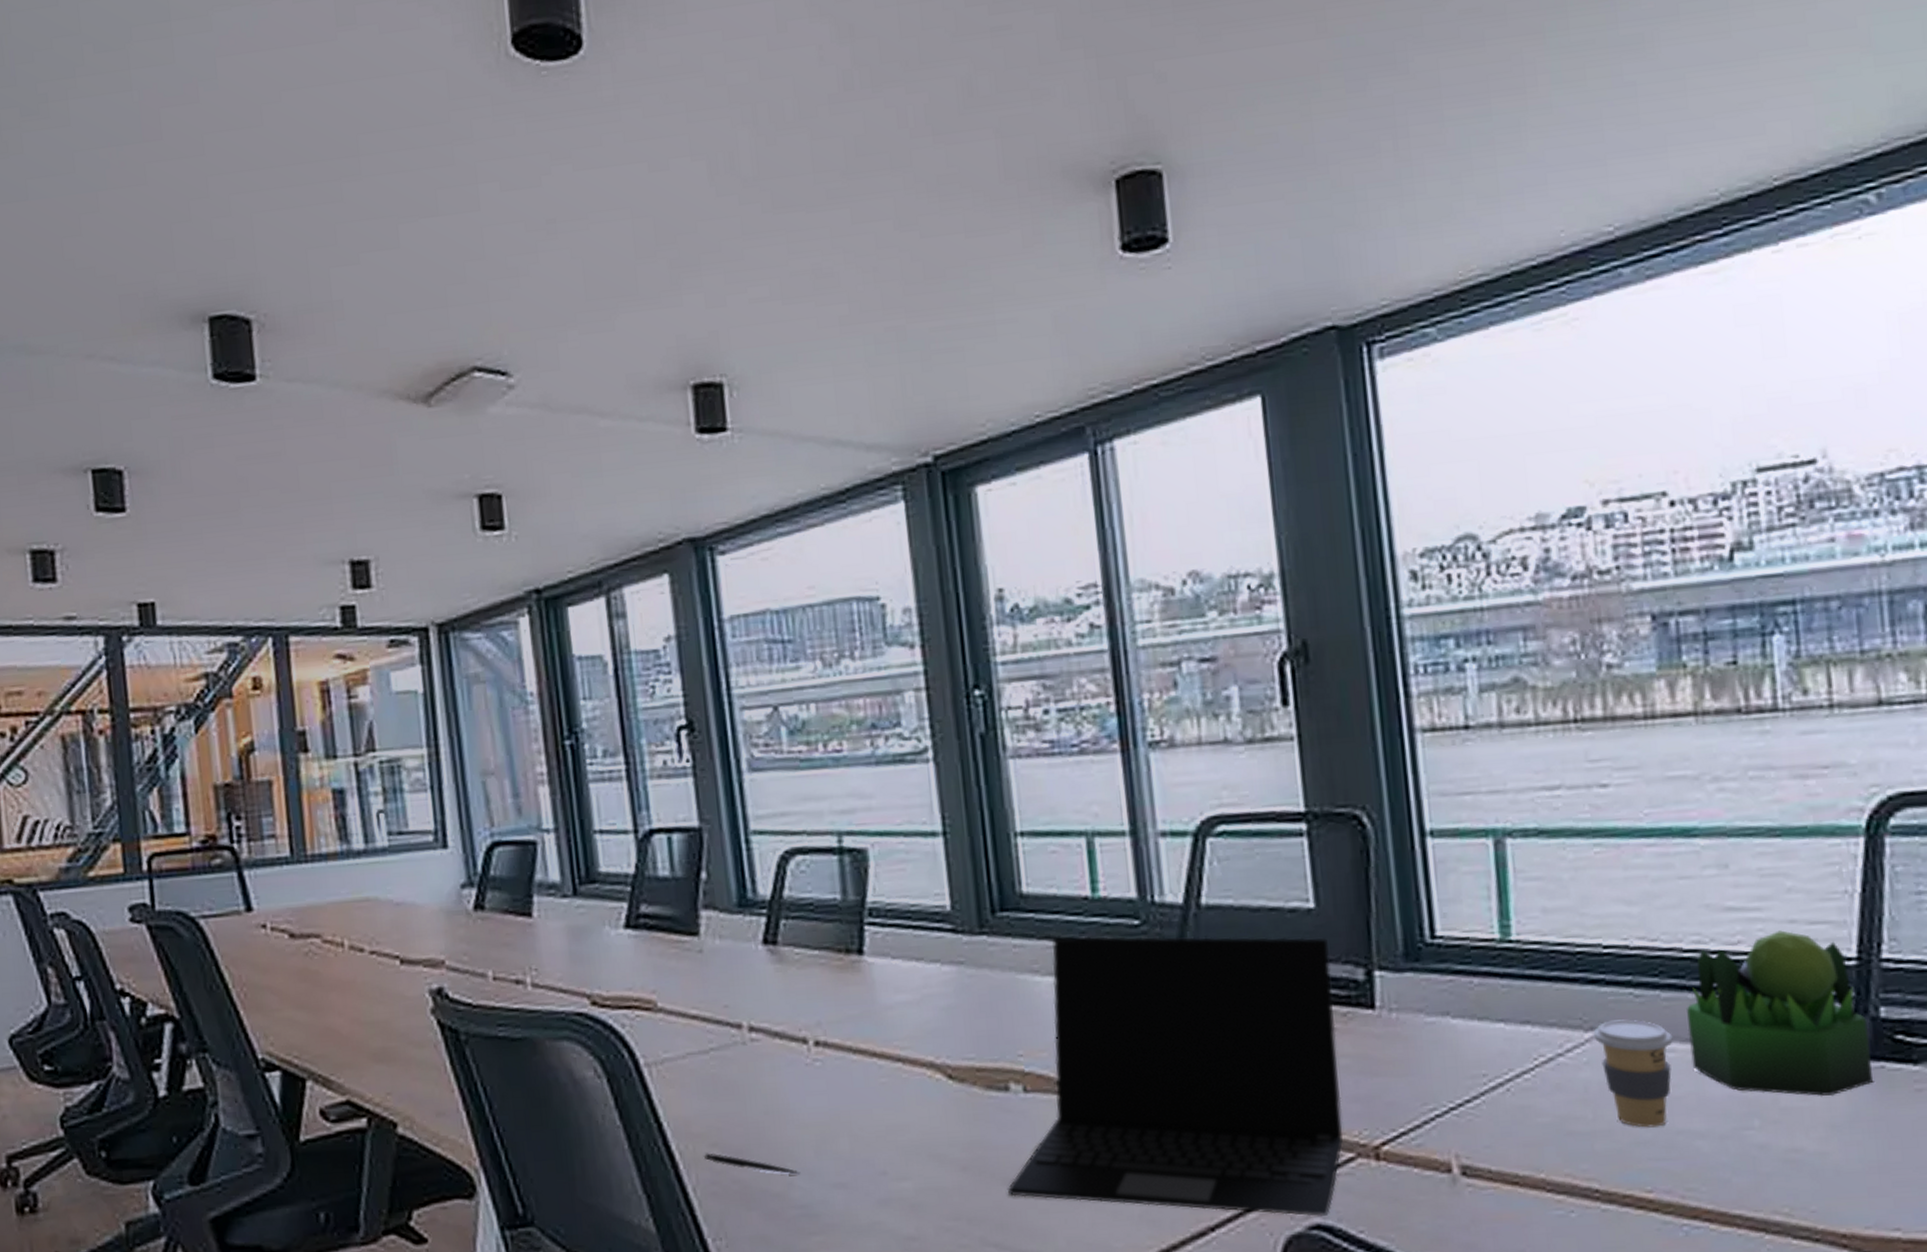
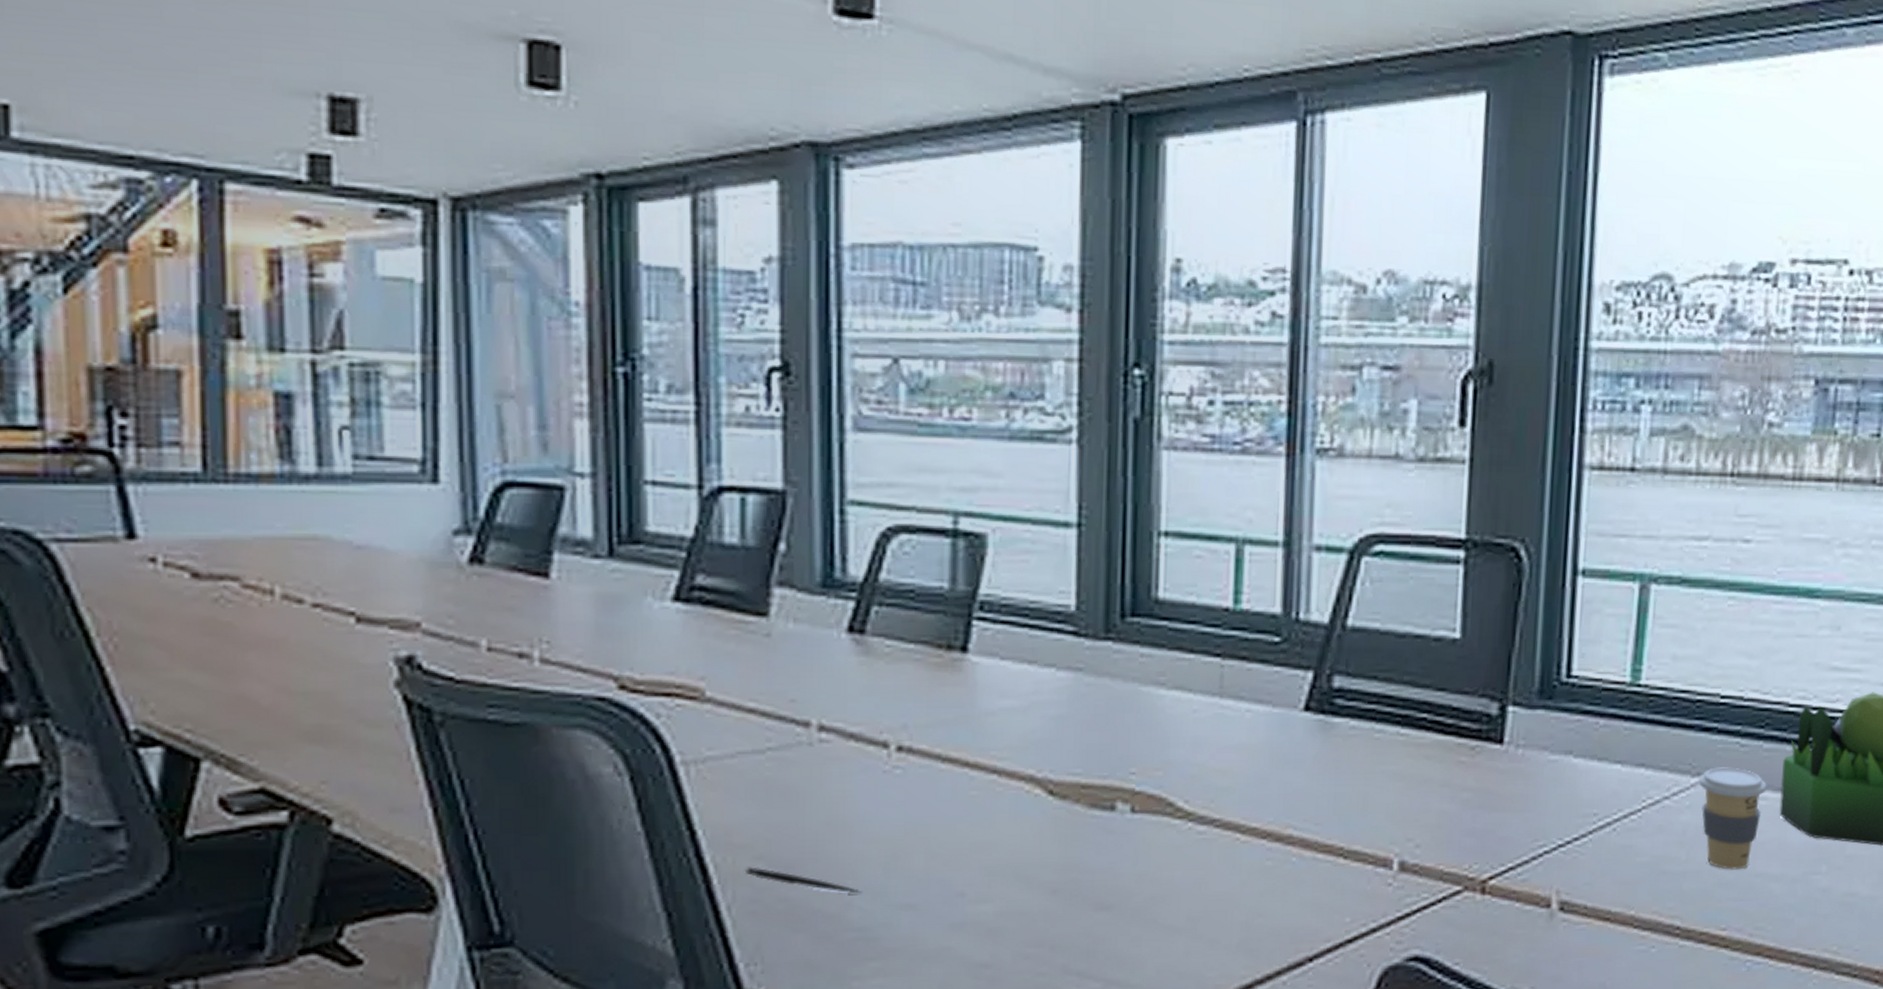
laptop: present [1007,936,1344,1217] -> none [1098,649,1468,949]

